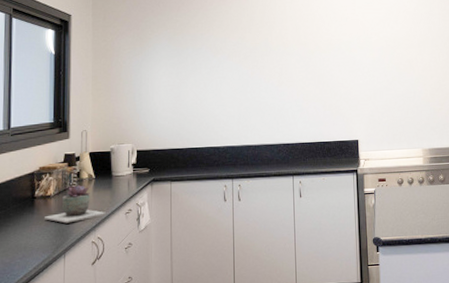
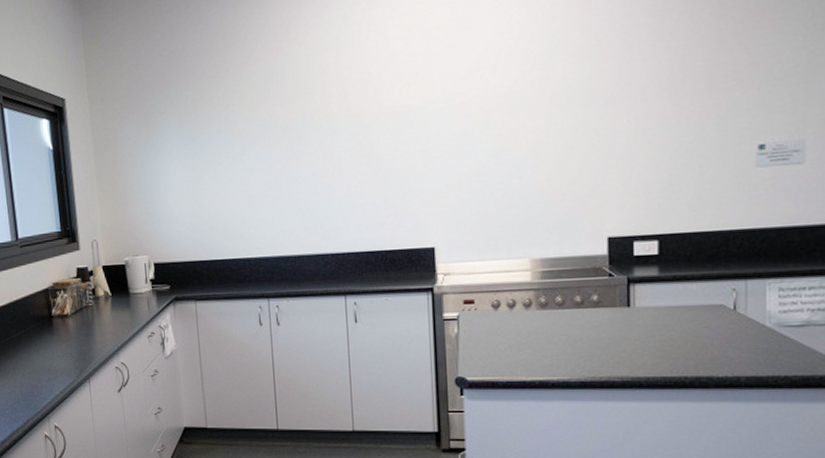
succulent plant: present [43,185,107,224] -> none [63,303,128,346]

